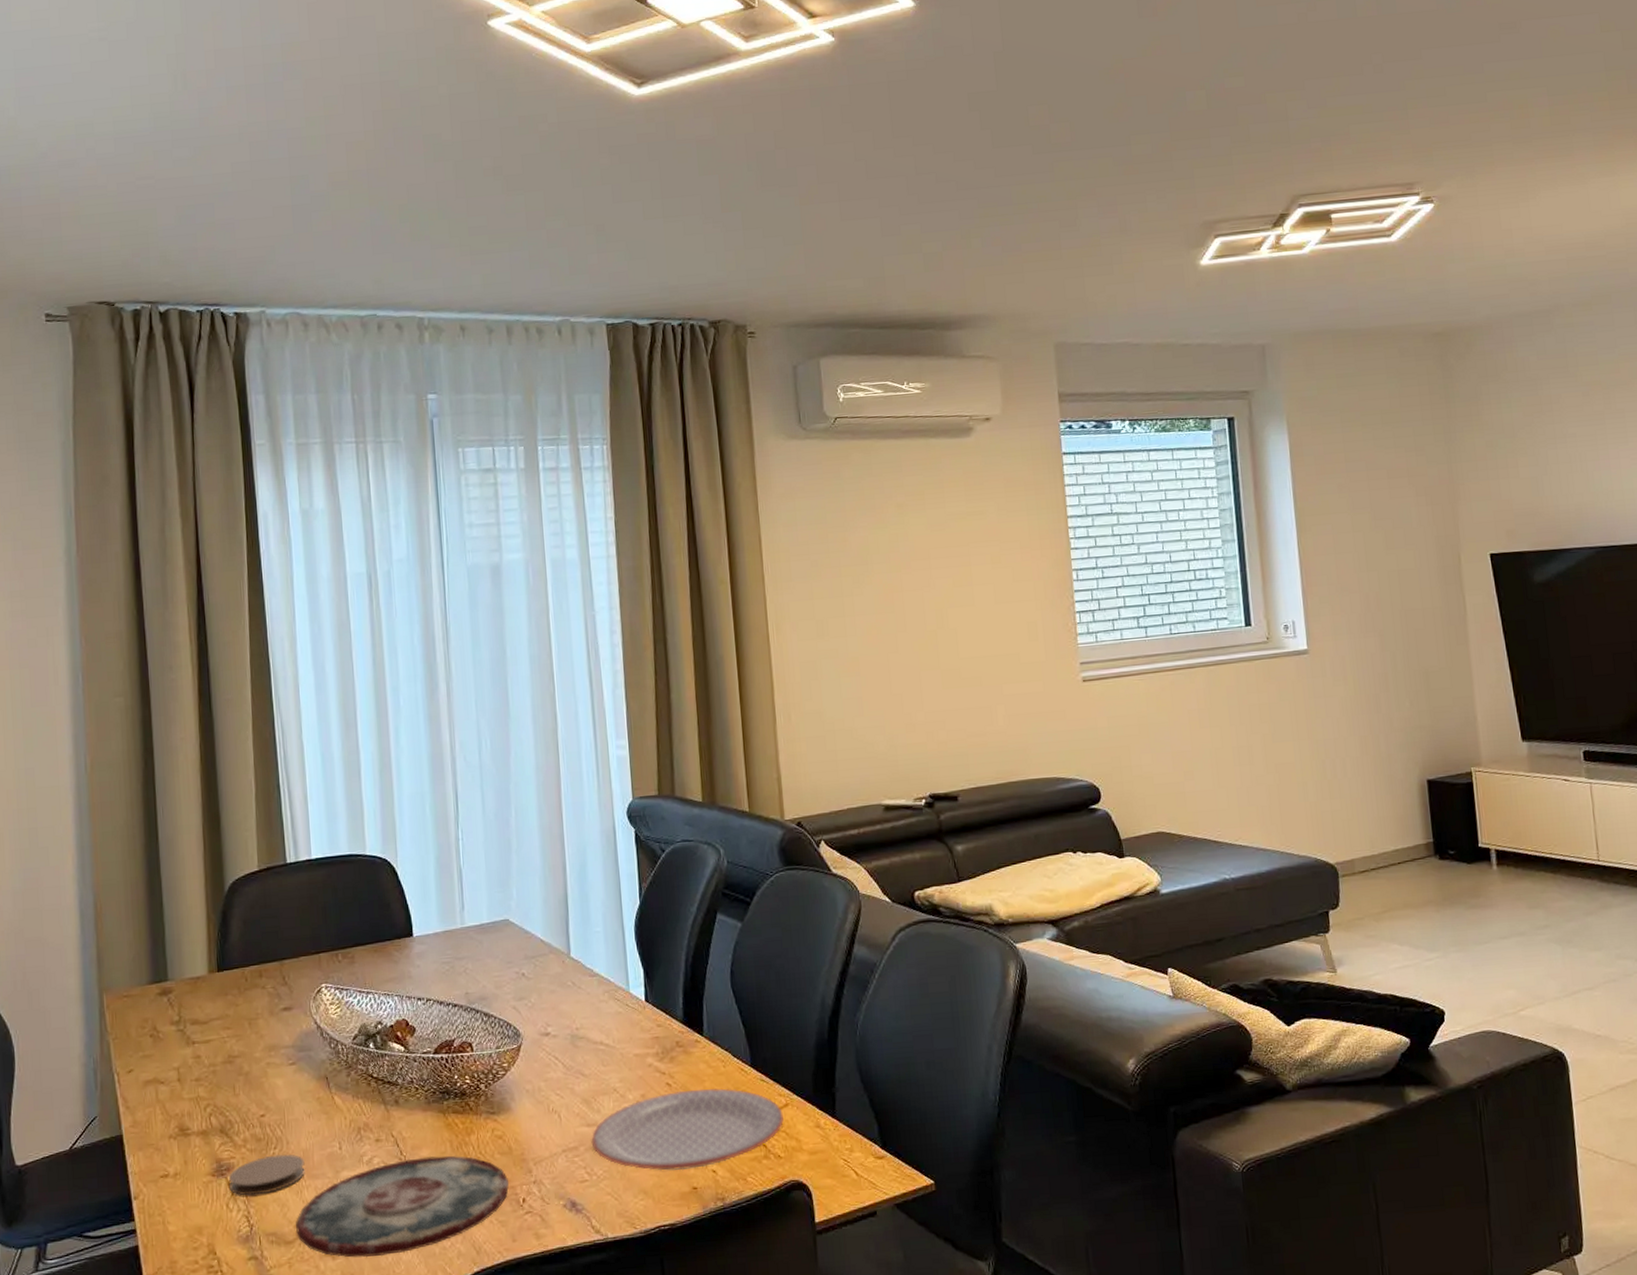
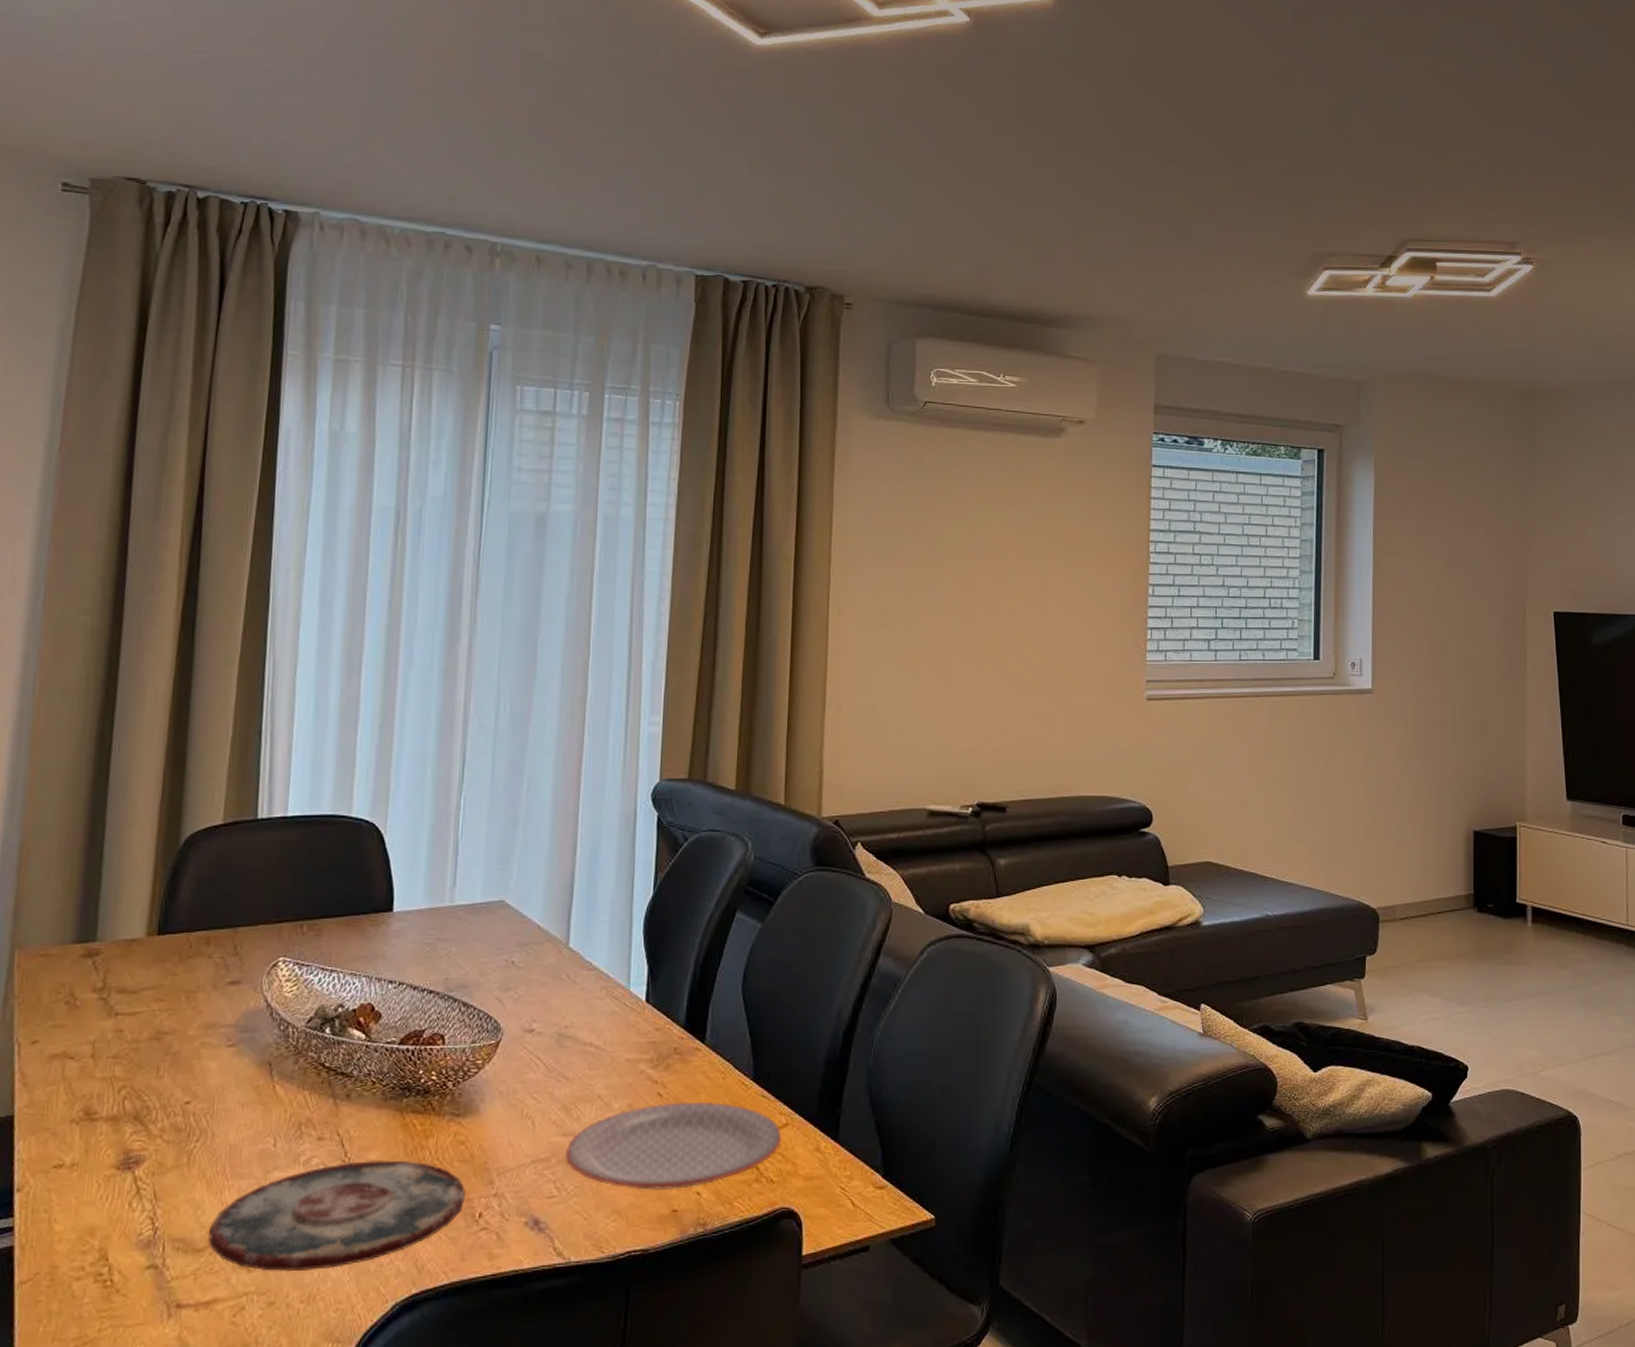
coaster: present [228,1154,305,1196] -> none [136,1148,230,1194]

